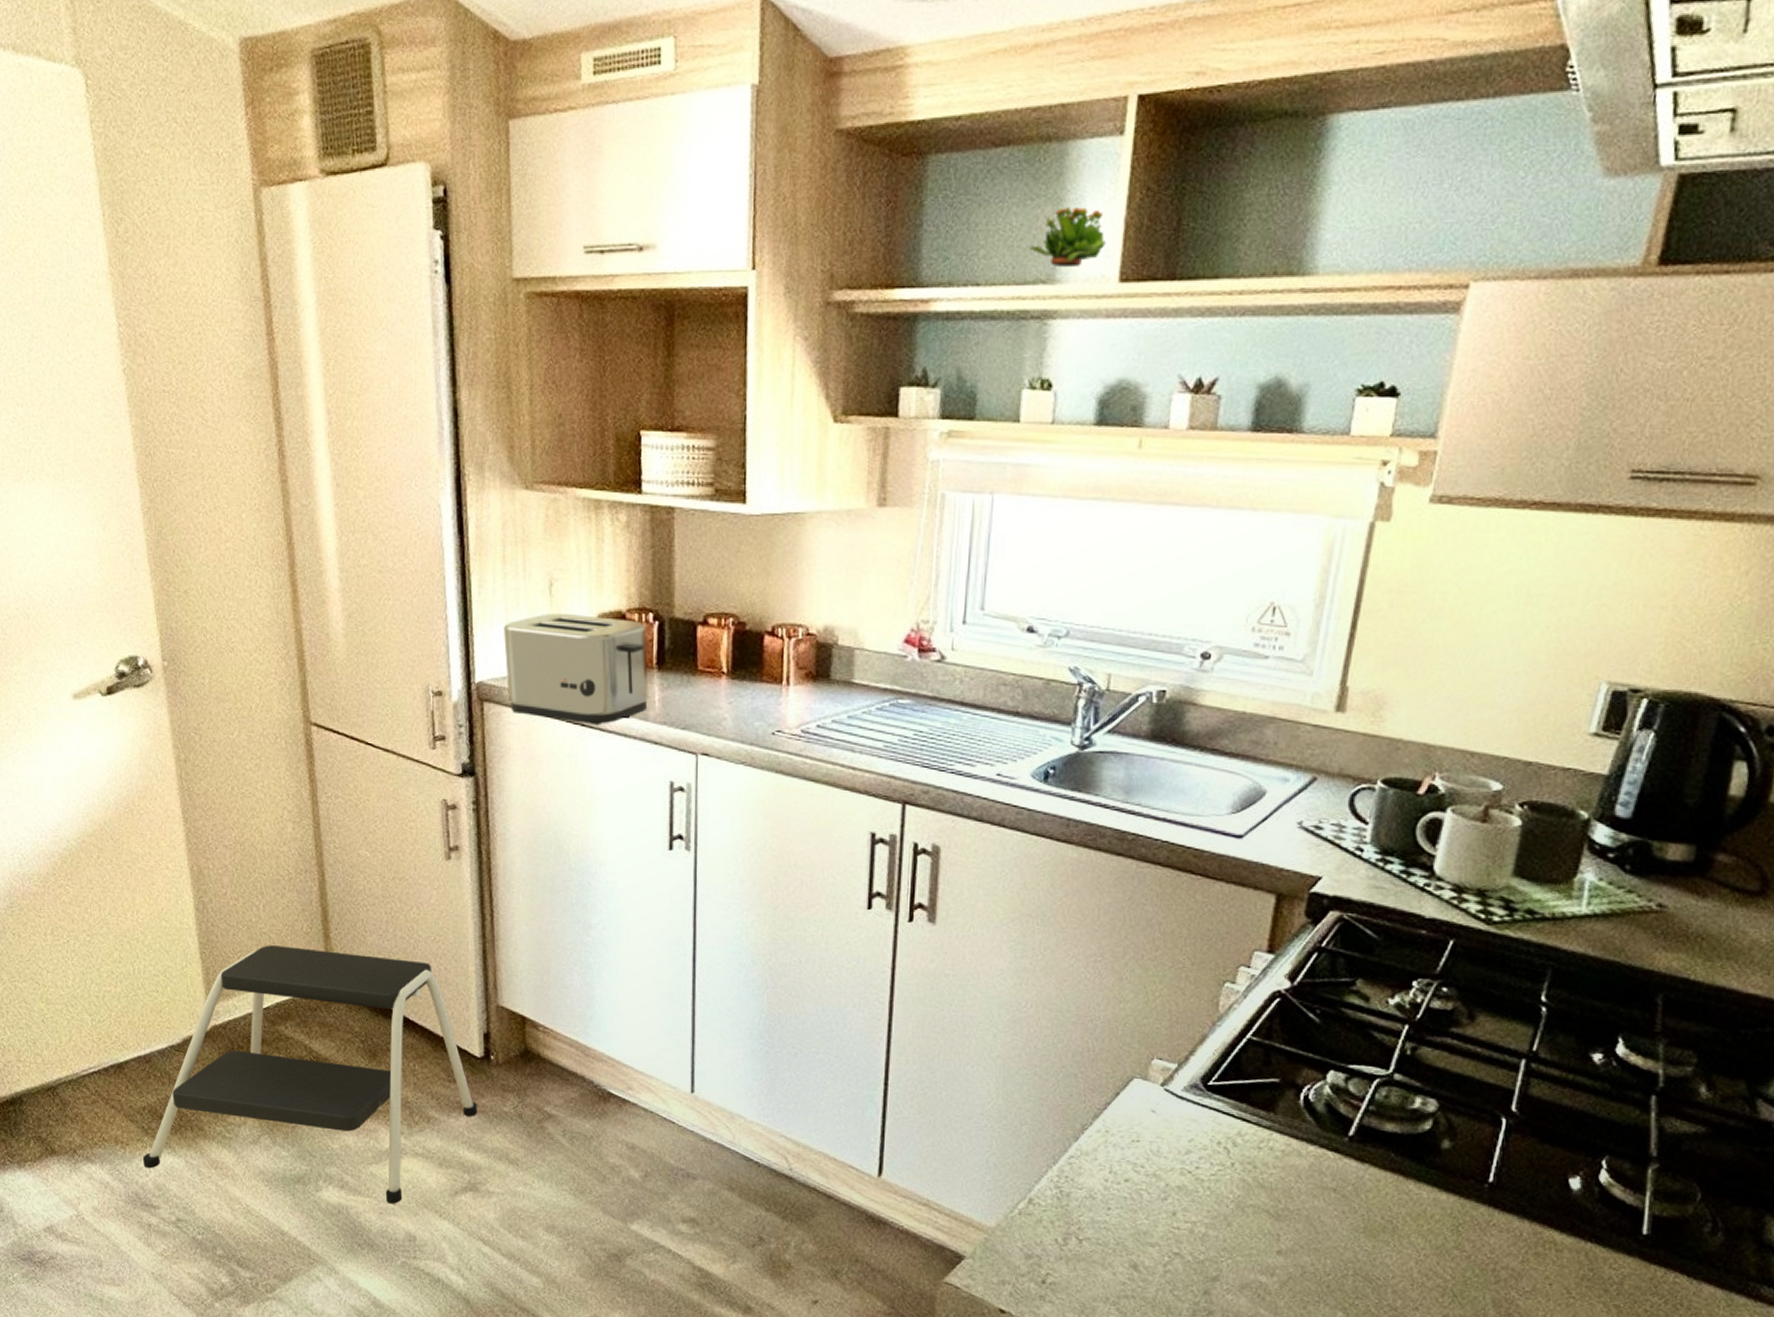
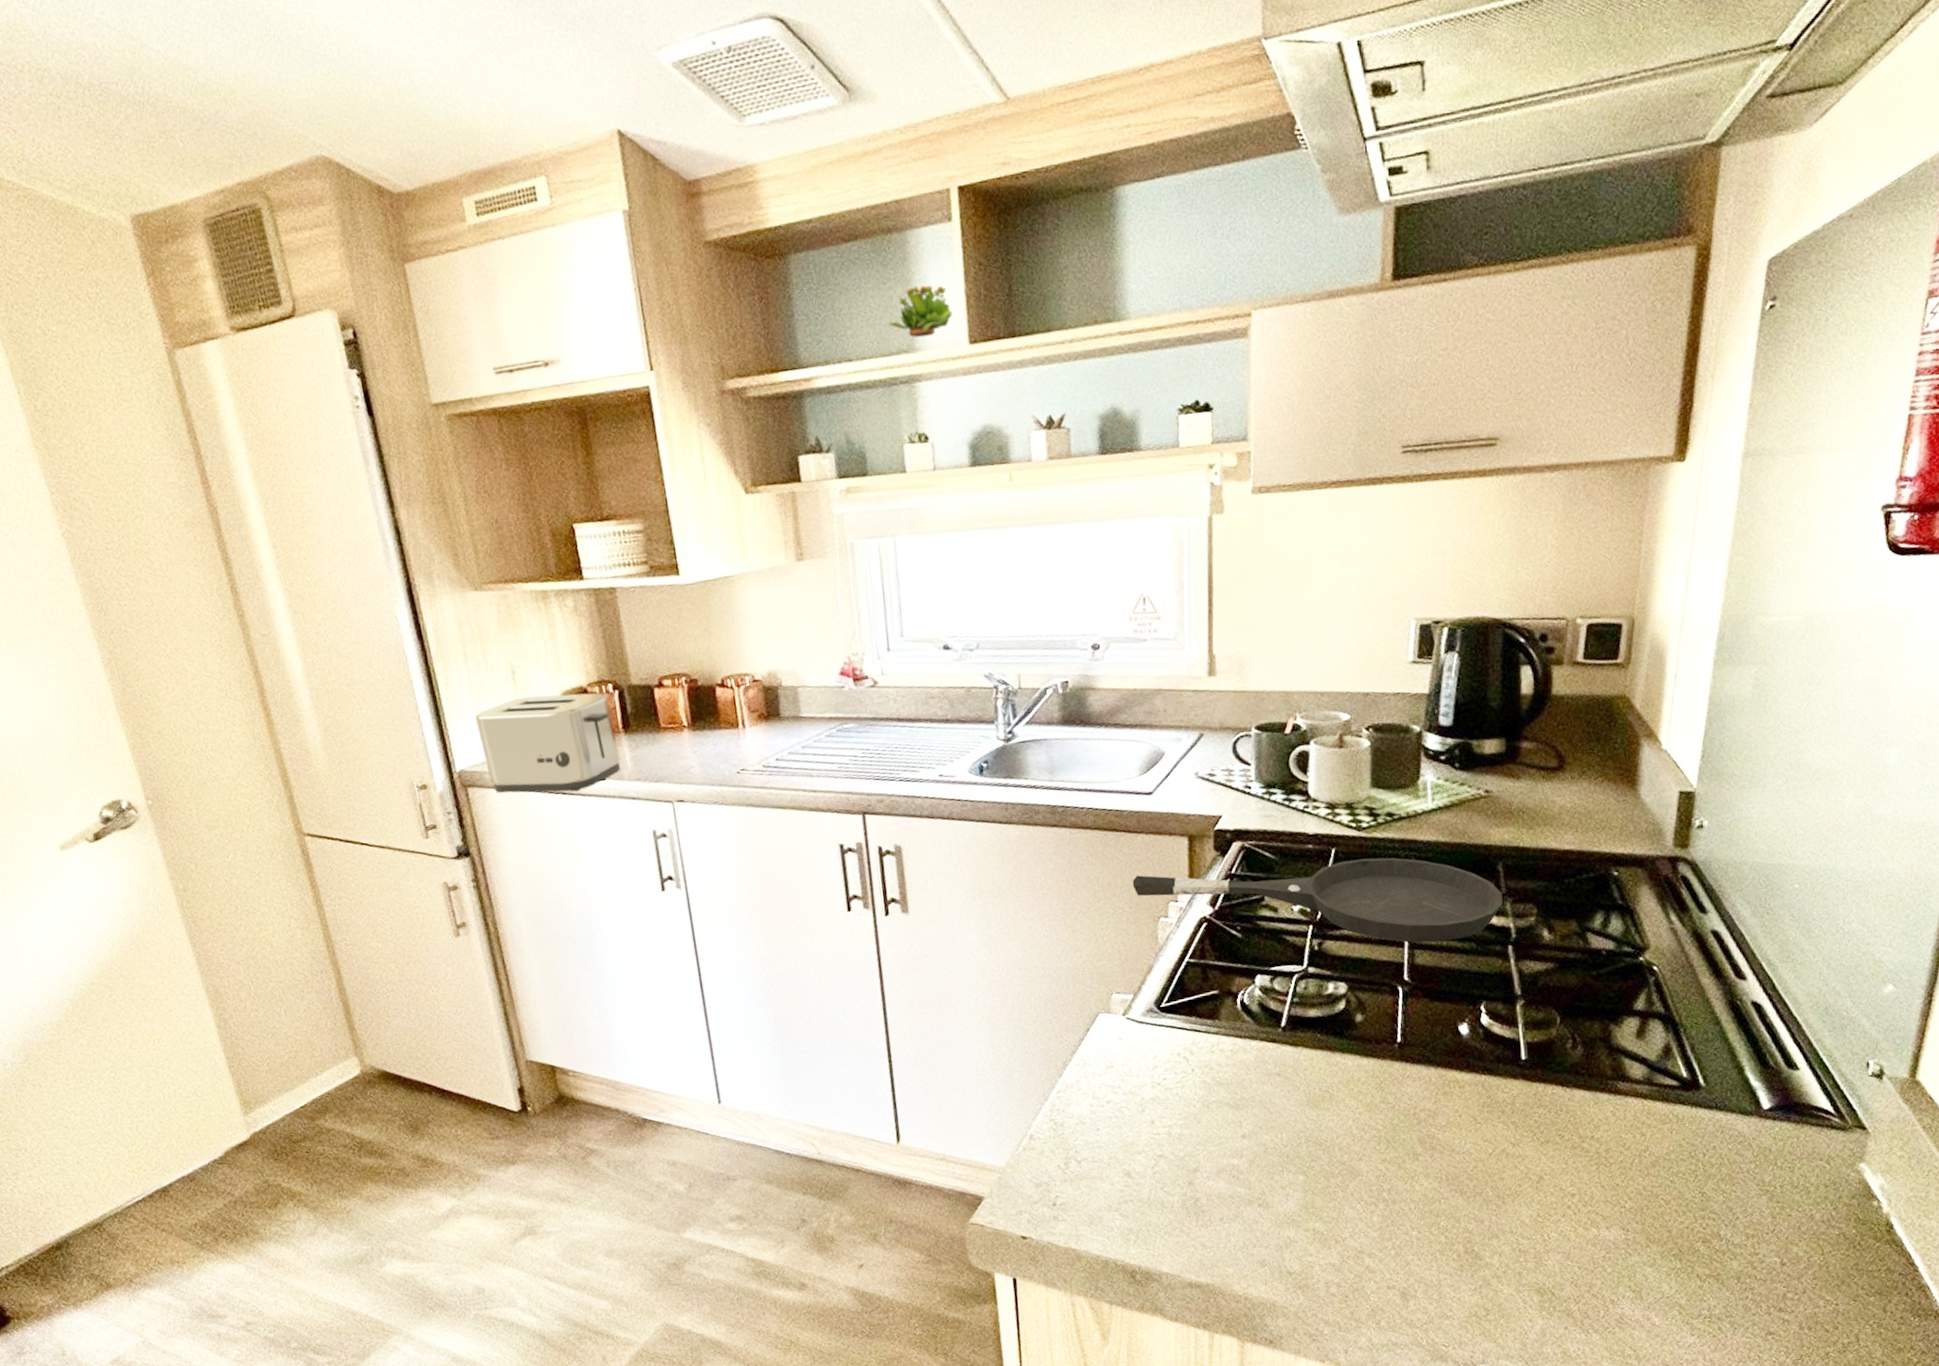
step stool: present [142,945,478,1204] -> none [201,1034,524,1282]
frying pan: none [1199,929,1656,1076] -> present [1132,857,1503,943]

